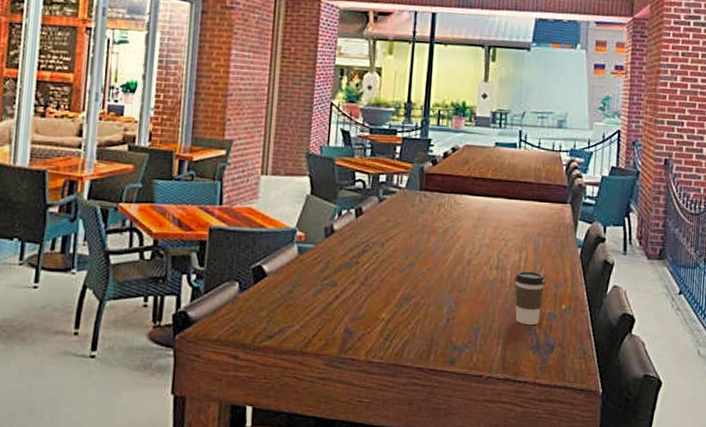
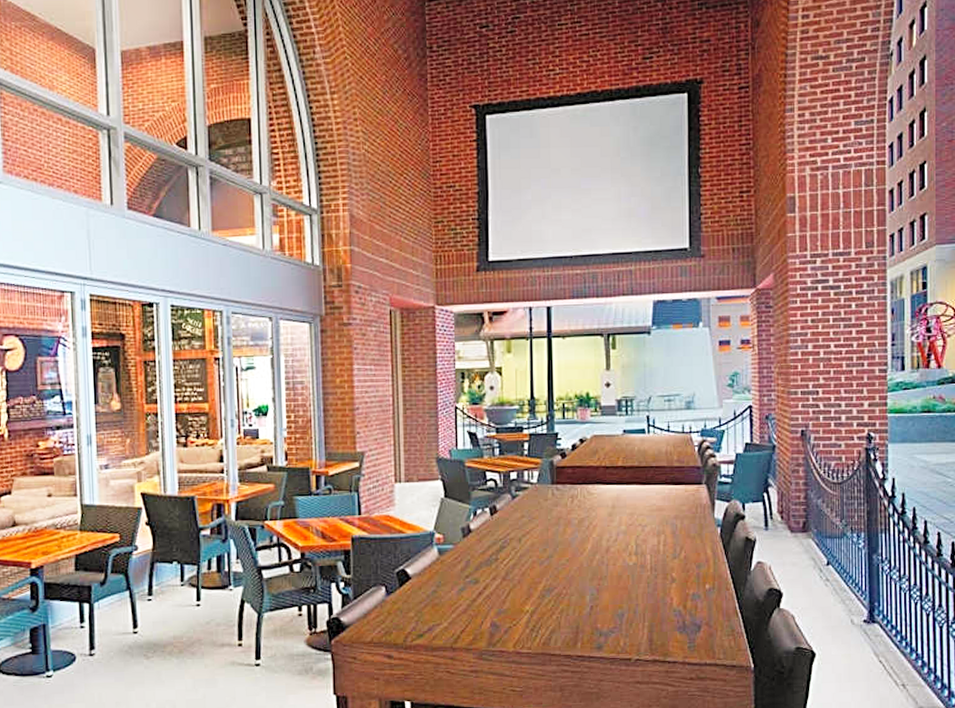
coffee cup: present [514,271,545,326] -> none [654,554,686,607]

